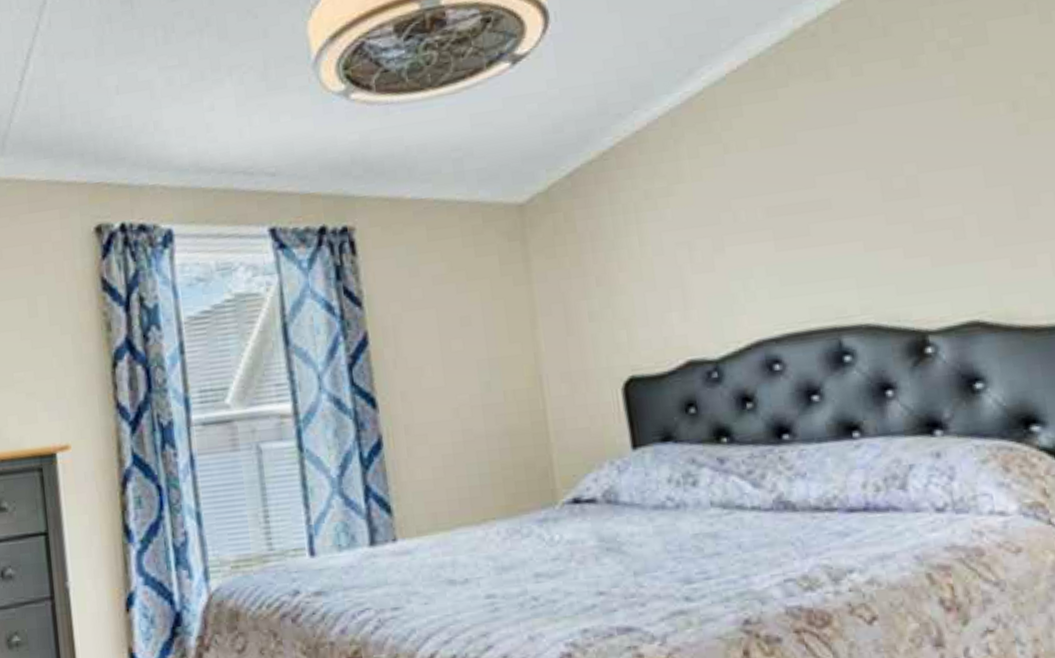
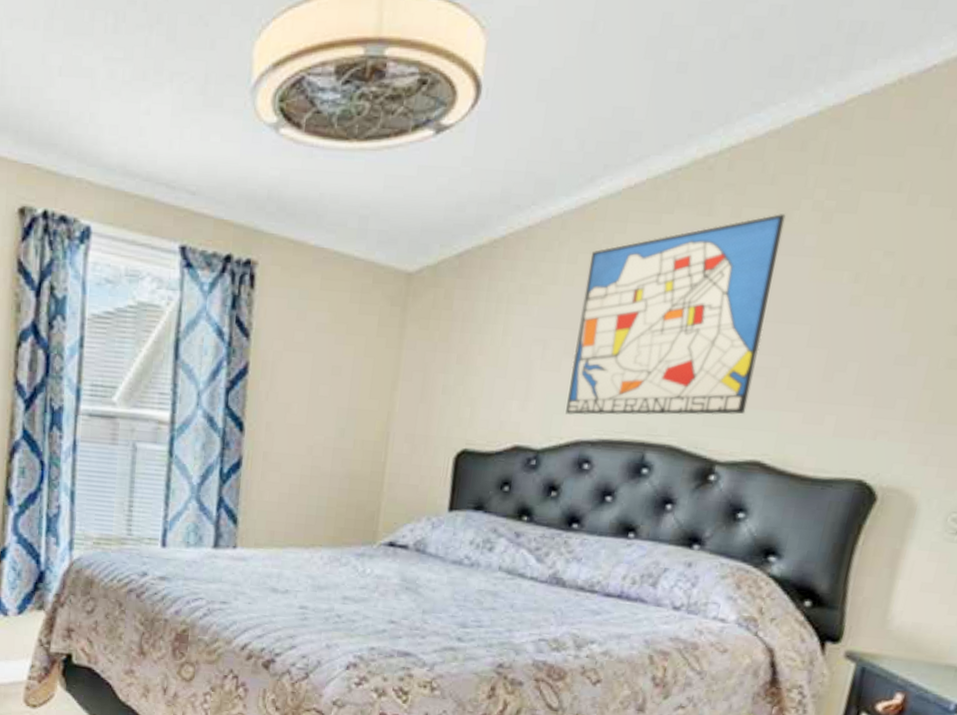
wall art: none [712,61,942,315] -> present [565,214,786,415]

